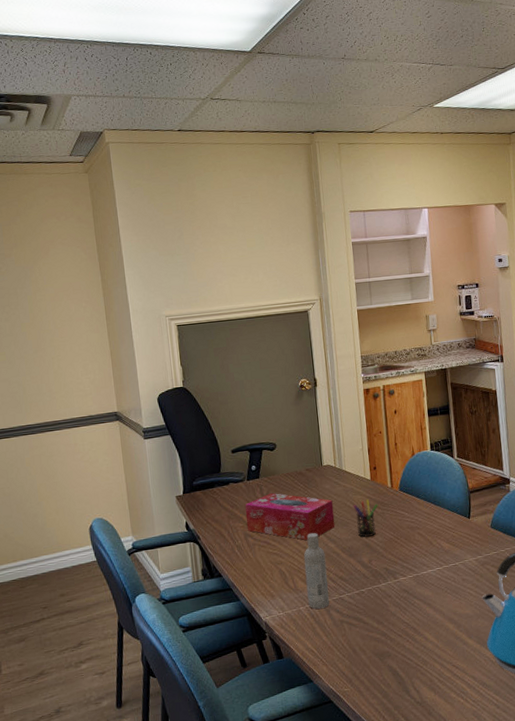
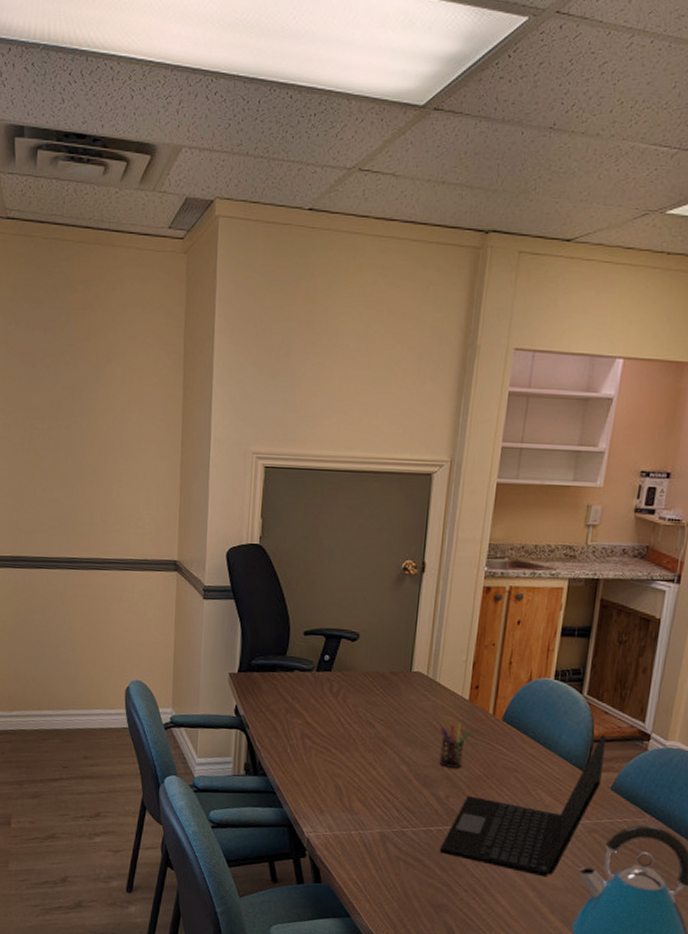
tissue box: present [244,493,336,541] -> none [306,691,416,757]
bottle: present [303,533,329,609] -> none [362,749,394,838]
laptop: none [373,485,483,610] -> present [439,734,606,878]

